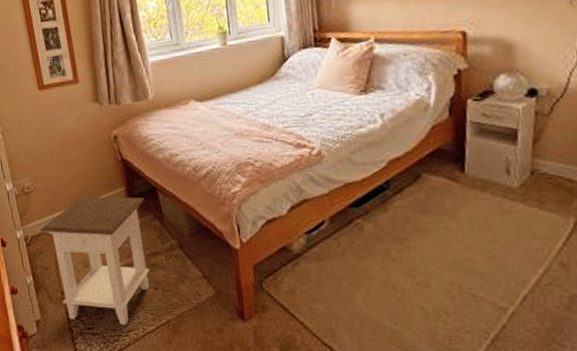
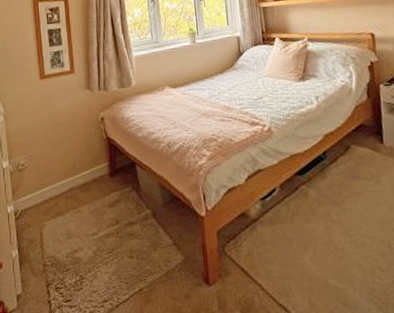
nightstand: present [39,196,150,326] -> none [29,171,126,296]

